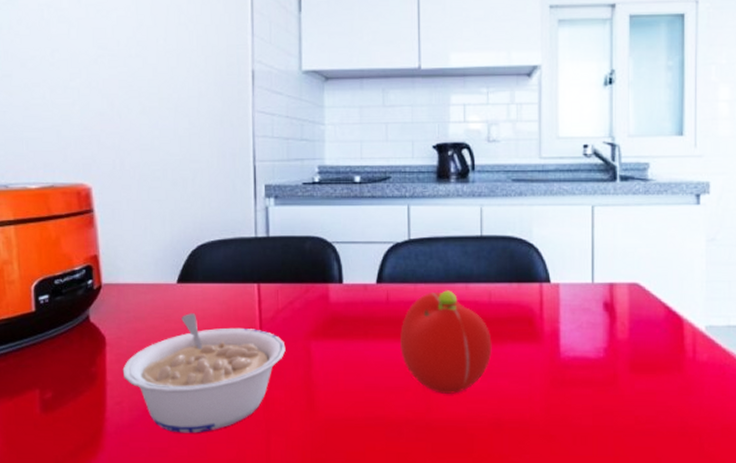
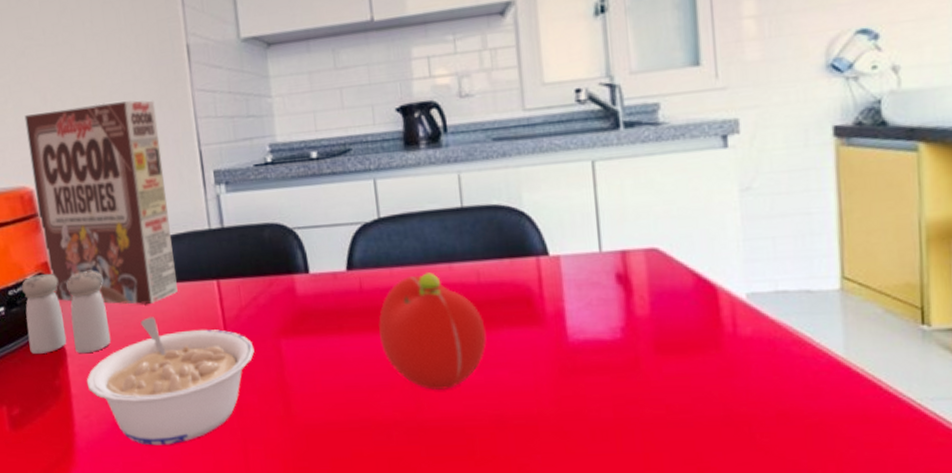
salt and pepper shaker: none [68,266,151,344] -> present [21,271,111,354]
cereal box: none [90,114,220,302] -> present [24,100,178,305]

